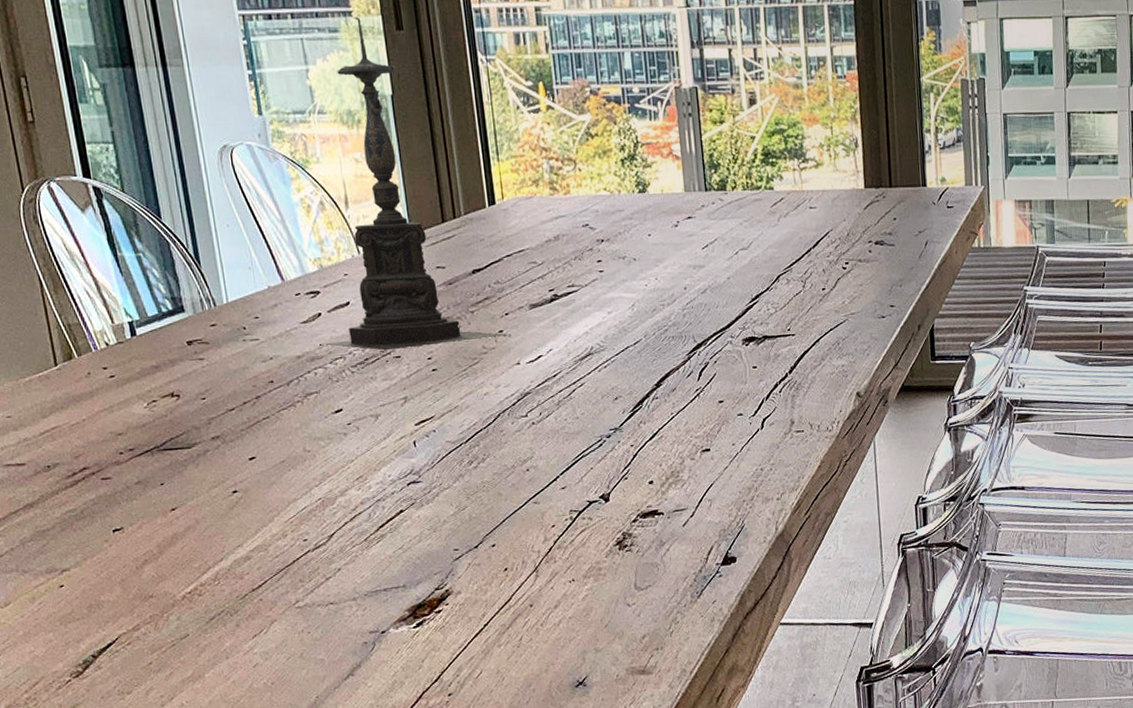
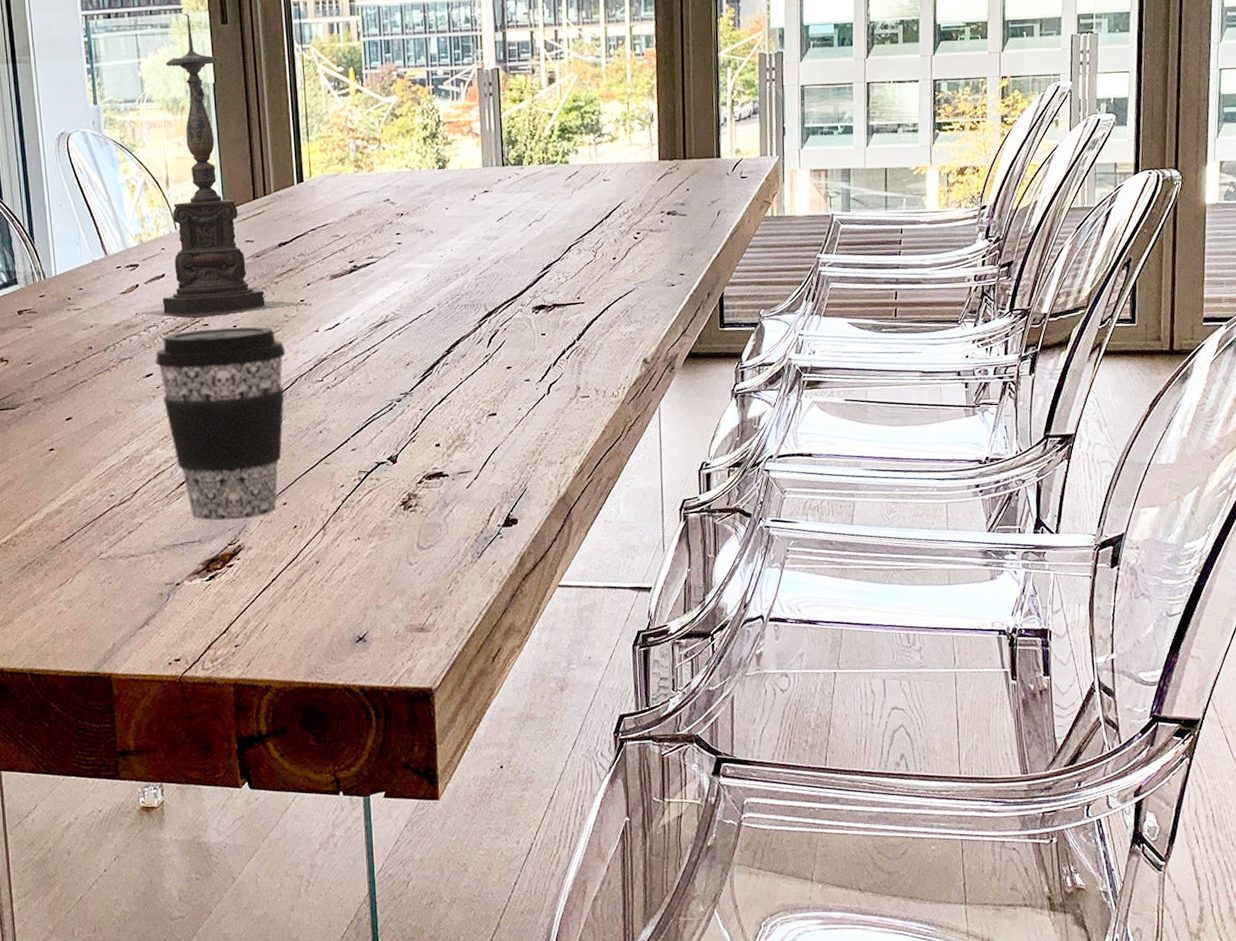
coffee cup: none [344,359,487,566] -> present [155,326,286,522]

